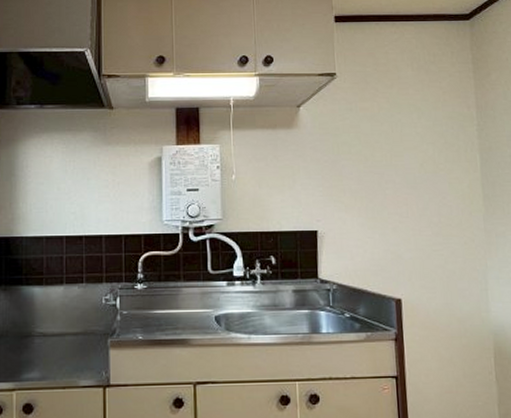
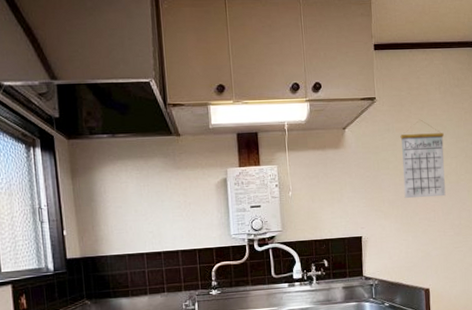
calendar: none [365,100,421,189] -> present [400,120,446,199]

